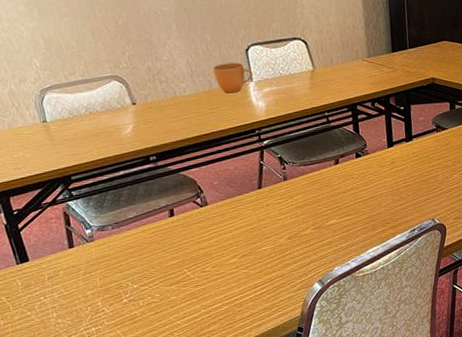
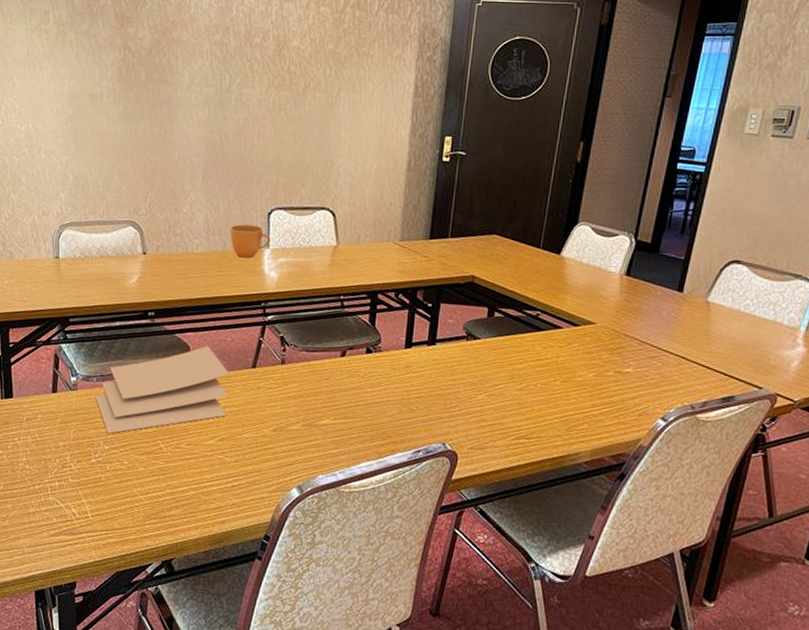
papers: none [114,177,244,274] -> present [95,346,229,434]

